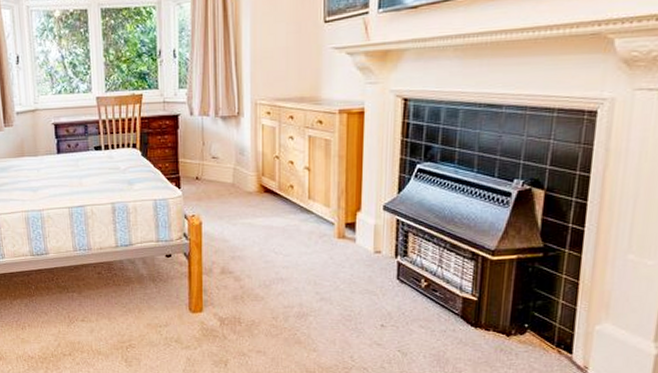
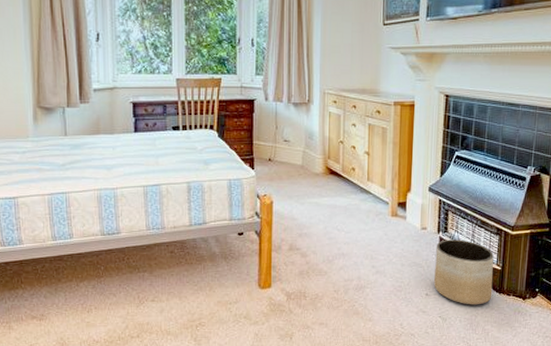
planter: none [391,265,468,340] -> present [434,239,494,305]

